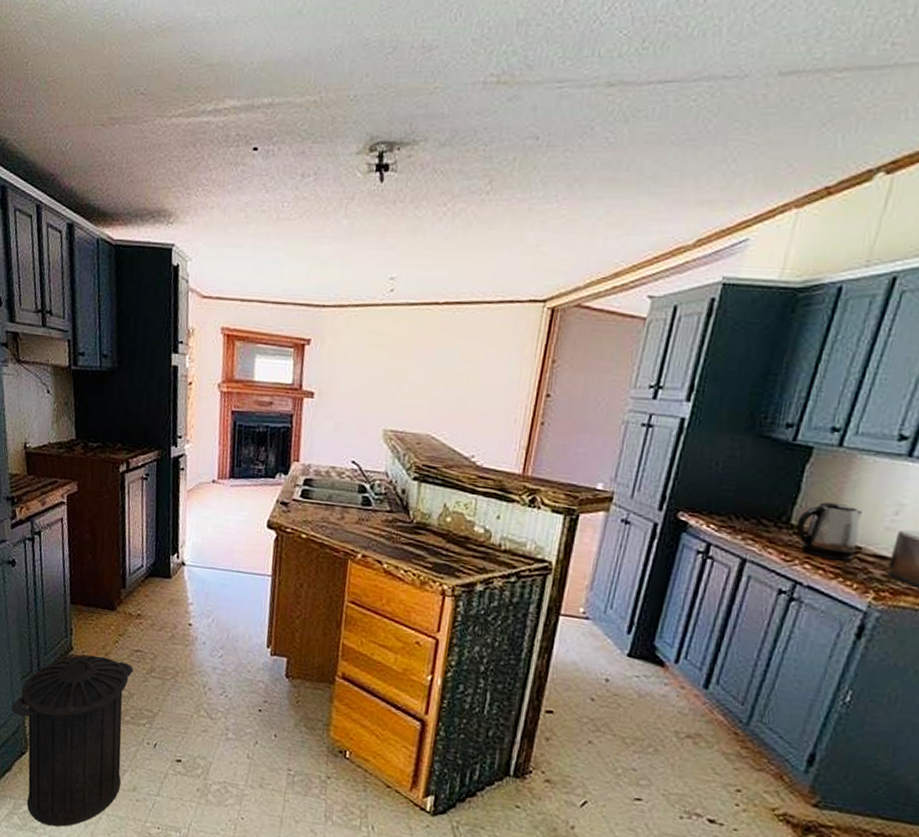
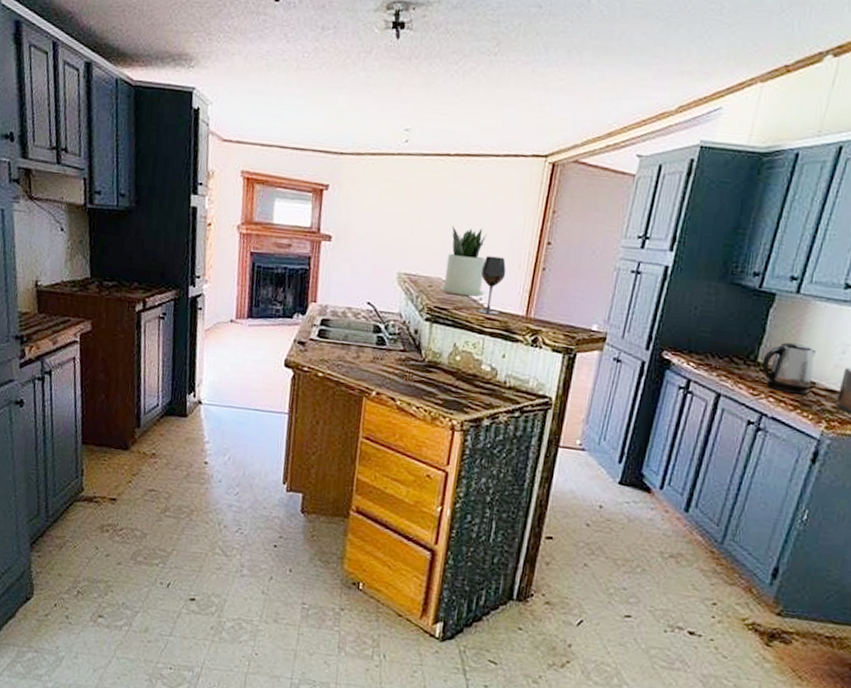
trash can: present [11,655,133,827] -> none [16,496,147,673]
planter: none [428,380,479,455] -> present [439,227,487,298]
wineglass: none [469,410,501,474] -> present [477,256,507,315]

